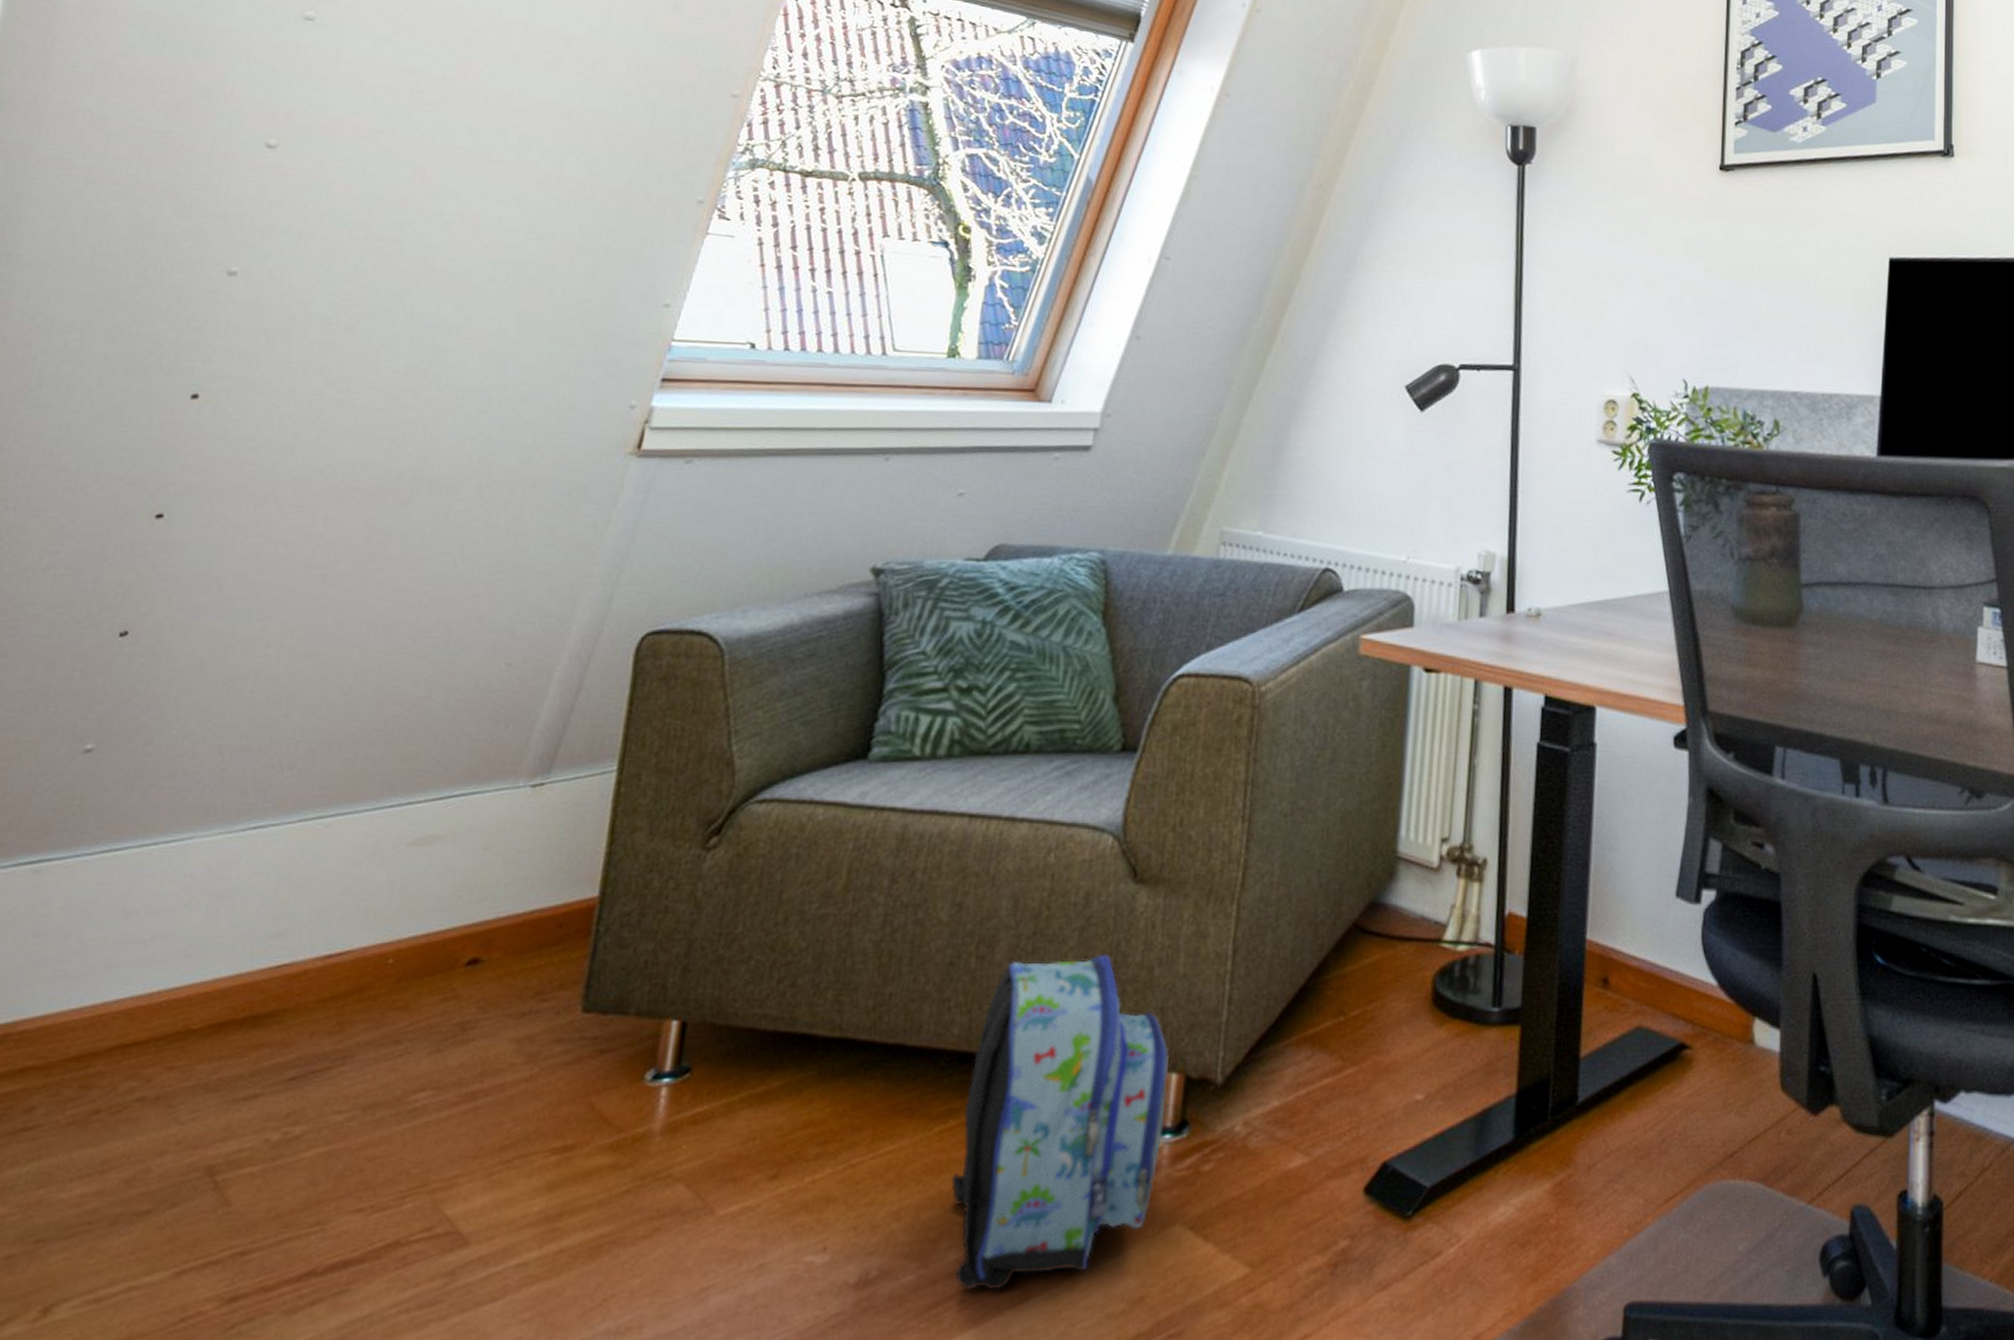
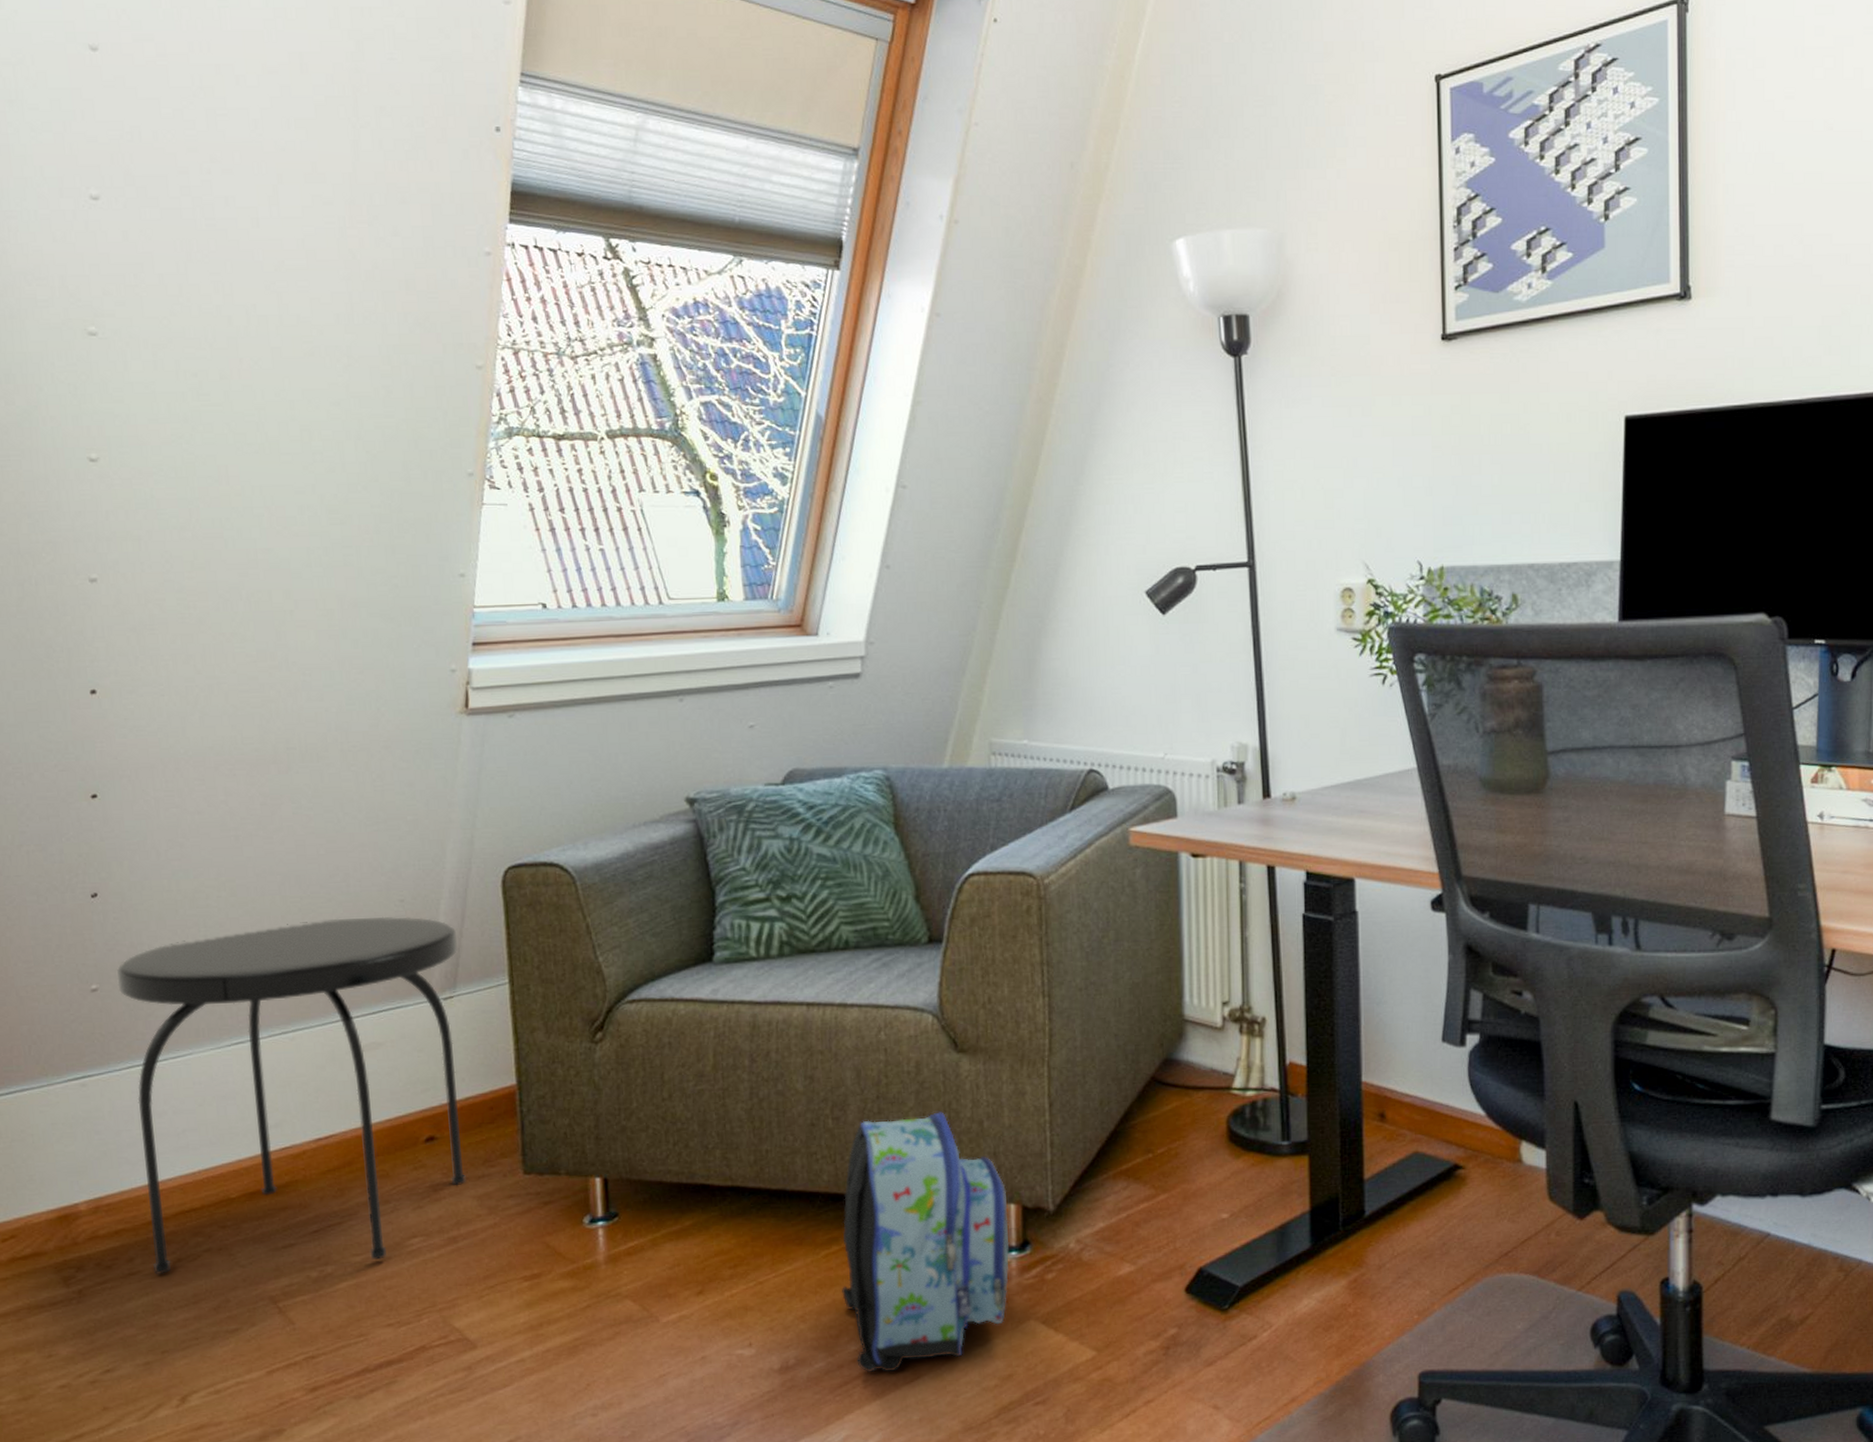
side table: none [58,680,566,1132] -> present [117,916,466,1276]

